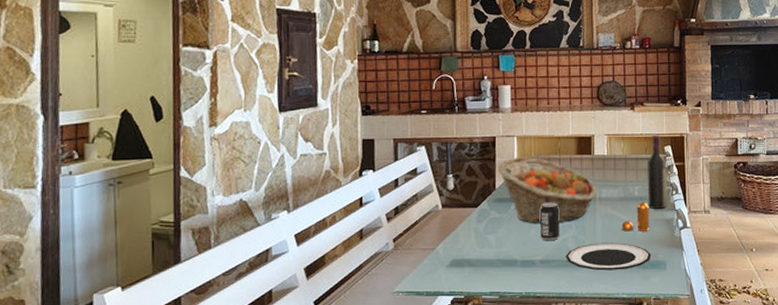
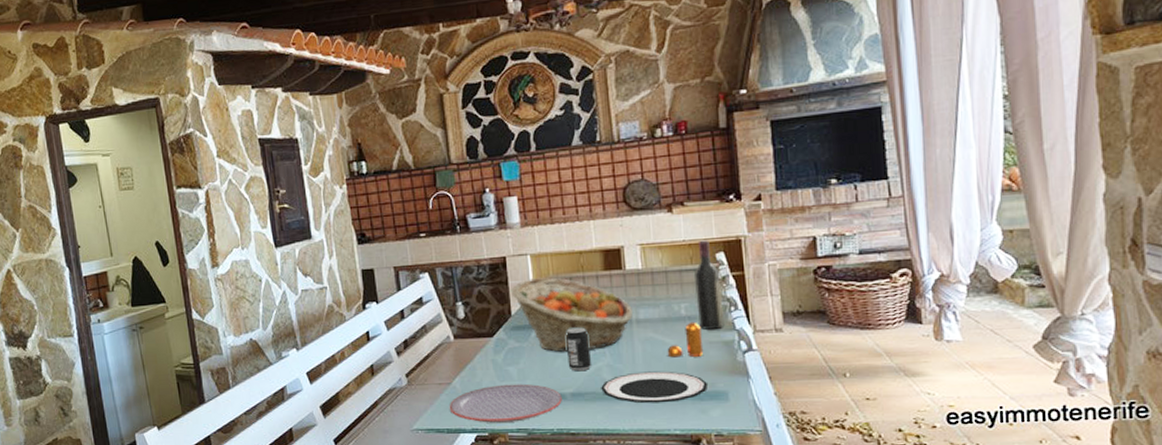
plate: none [430,251,532,288] -> present [449,383,562,424]

